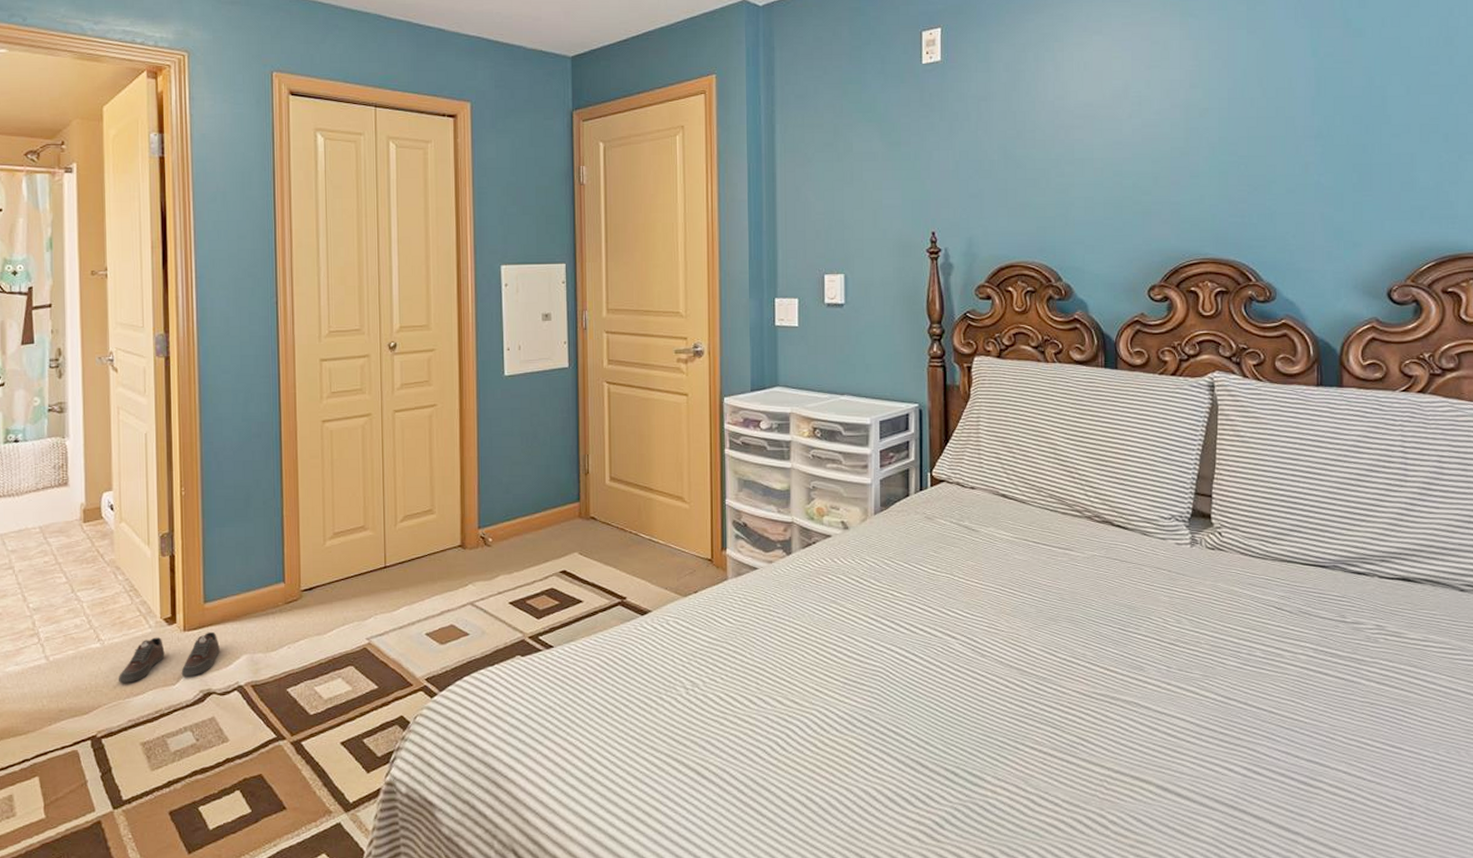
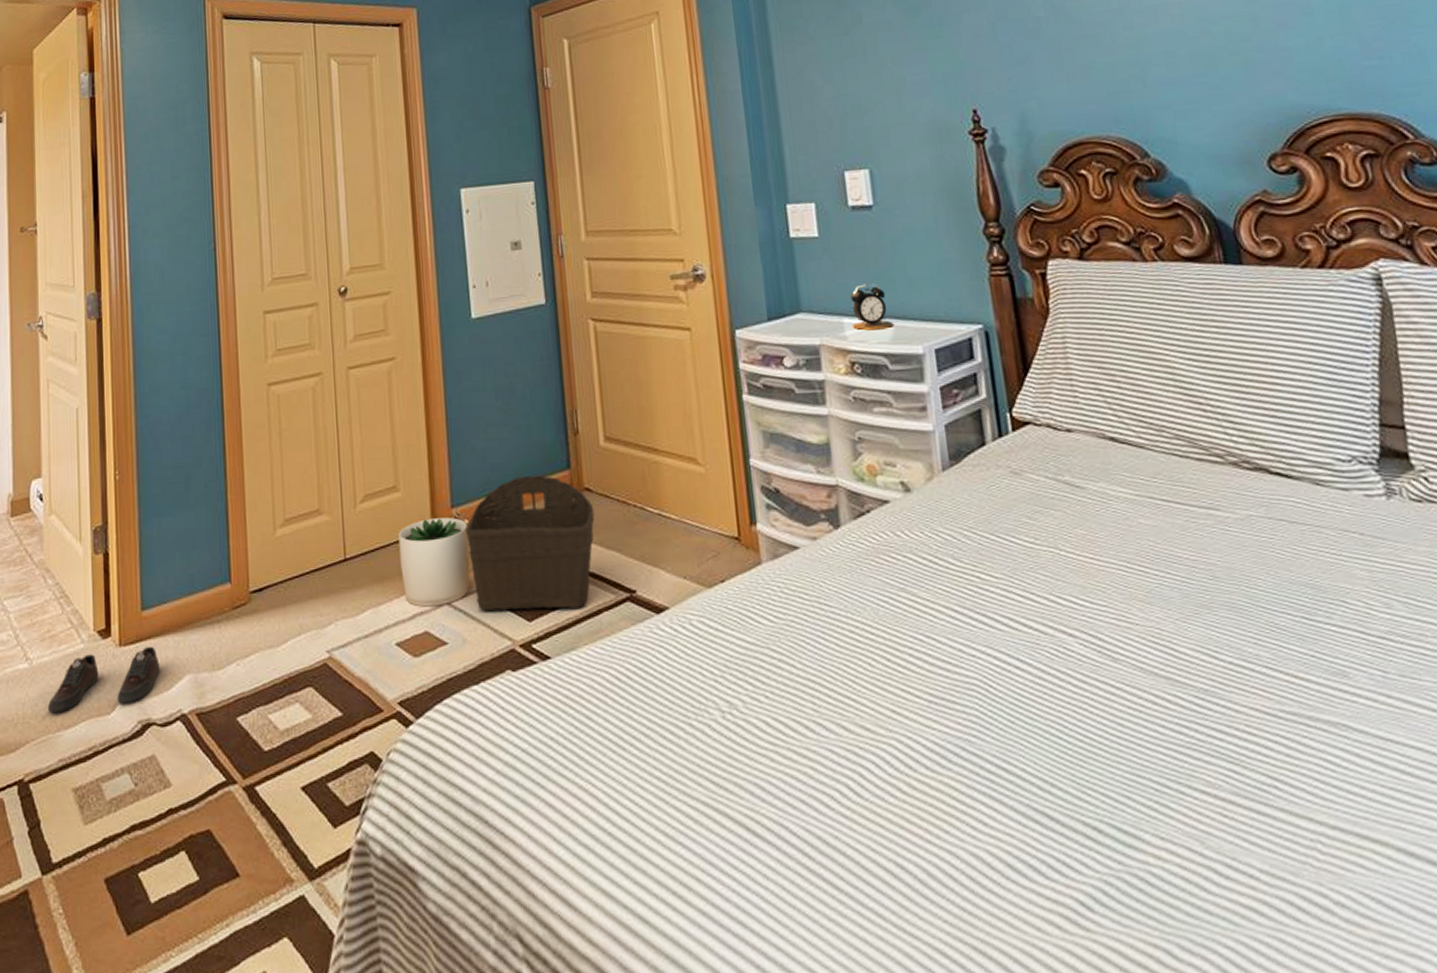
planter: none [432,536,491,606] -> present [398,517,470,607]
wicker basket: none [489,505,597,610] -> present [466,475,595,611]
alarm clock: none [818,366,850,404] -> present [850,283,894,331]

